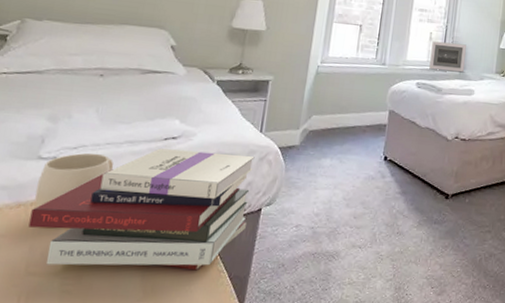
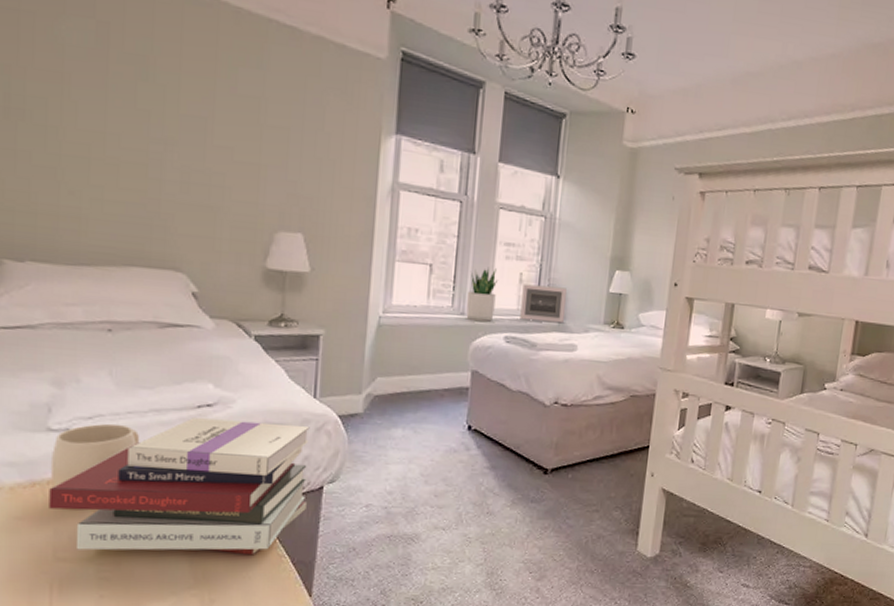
planter: none [386,27,413,71] -> present [466,266,499,322]

